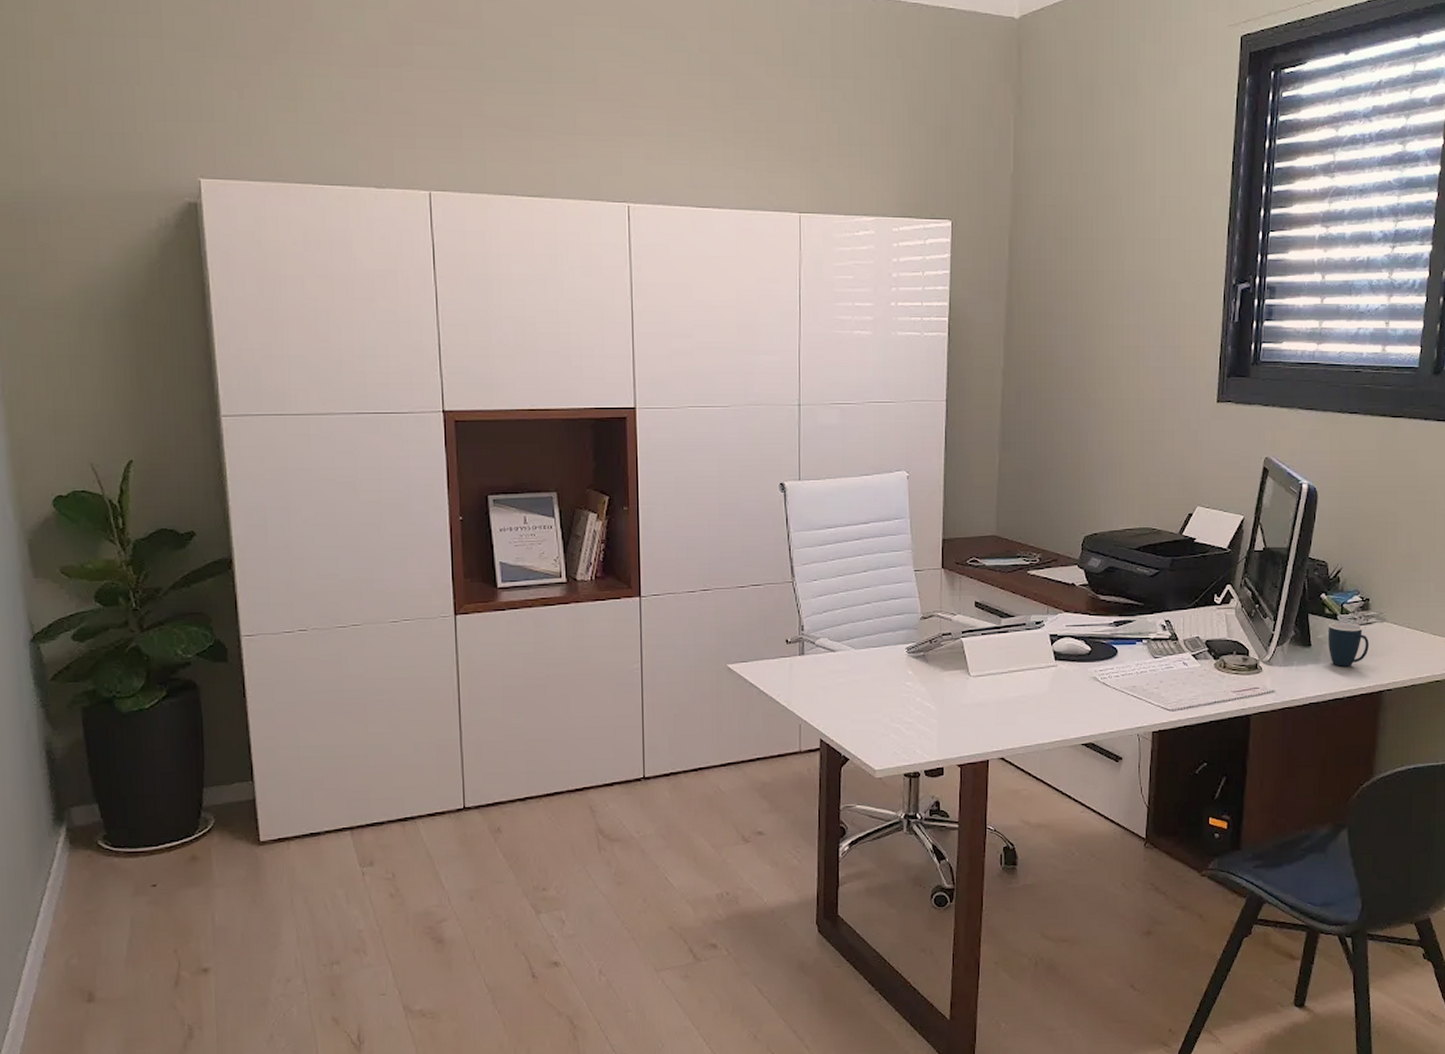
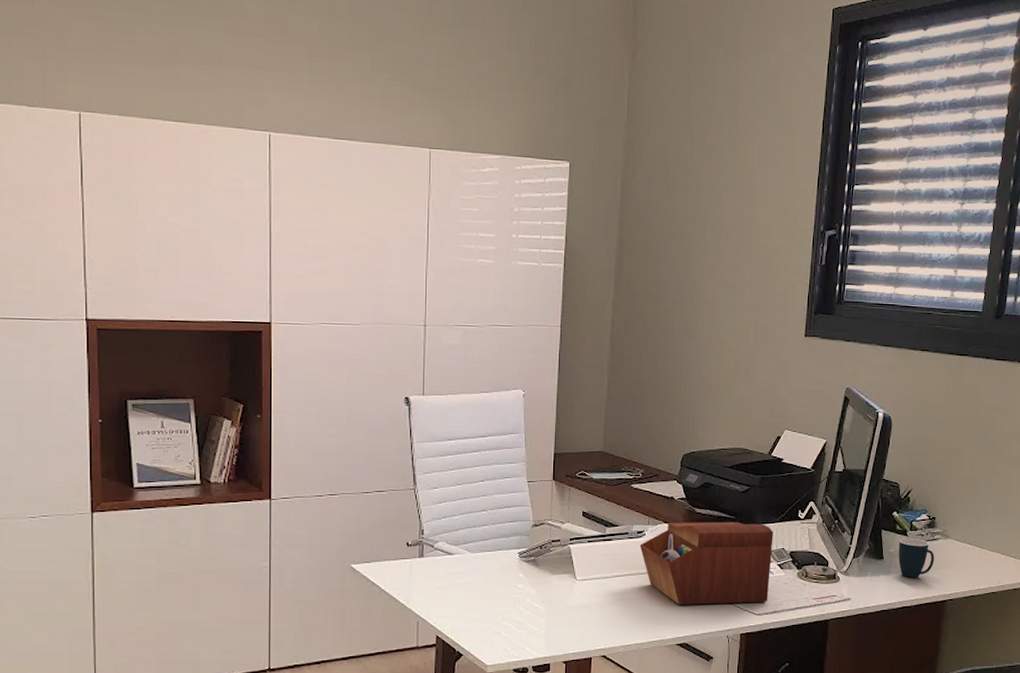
sewing box: none [1038,609,1187,701] -> present [639,522,773,605]

